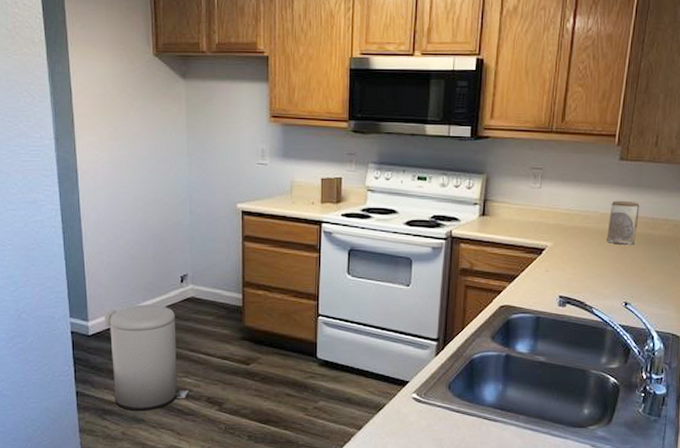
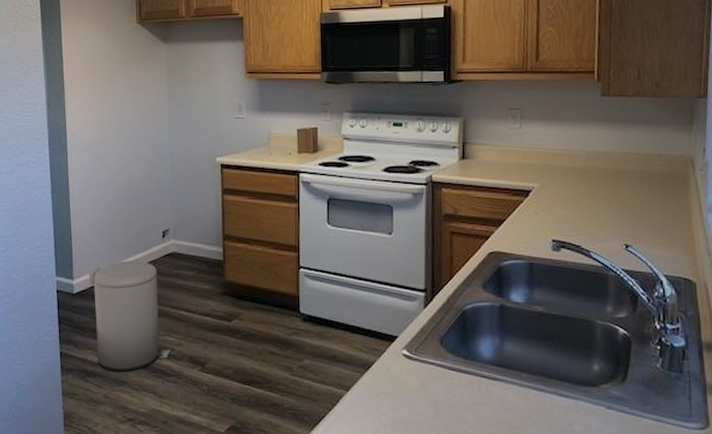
jar: present [606,200,640,245] -> none [596,137,630,183]

